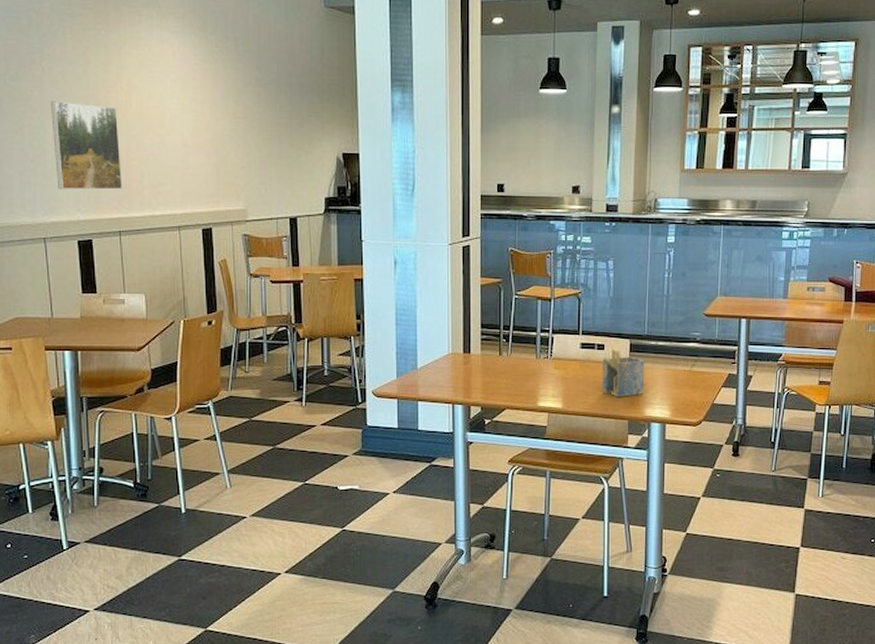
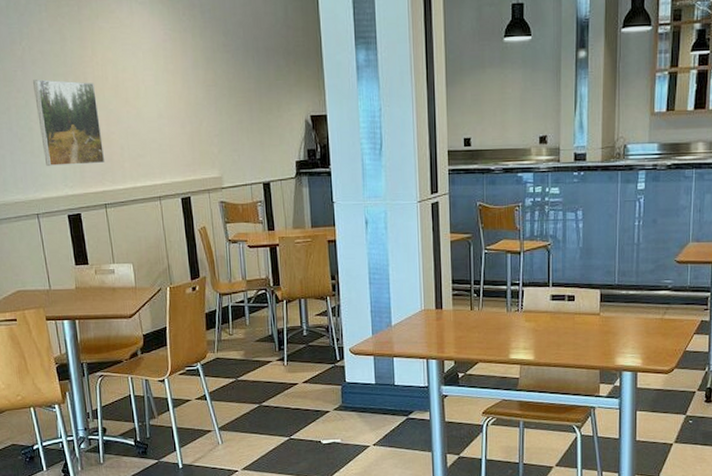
napkin holder: present [603,349,645,397] -> none [573,299,616,347]

